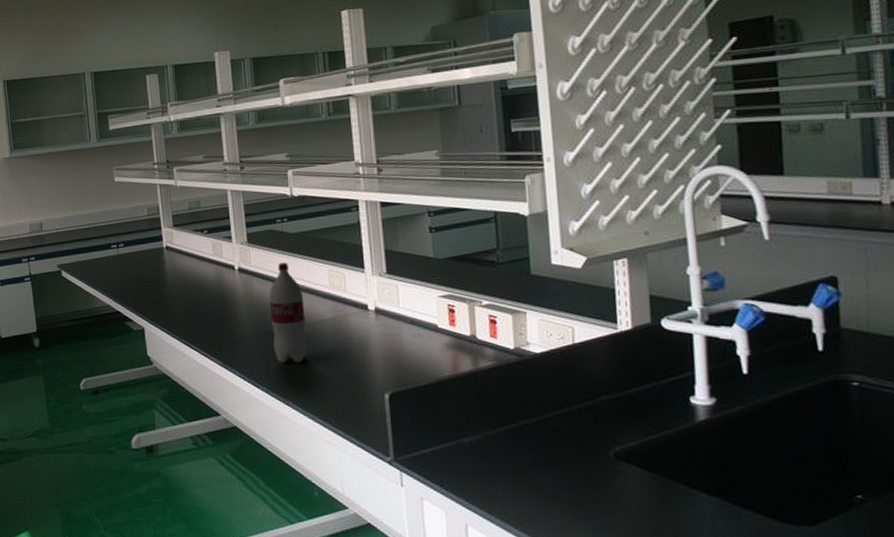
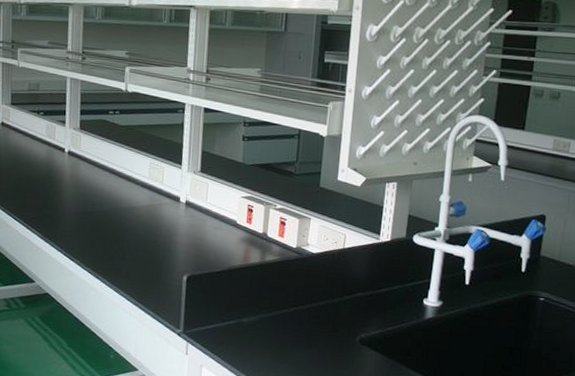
bottle: present [269,262,308,363] -> none [91,151,125,242]

